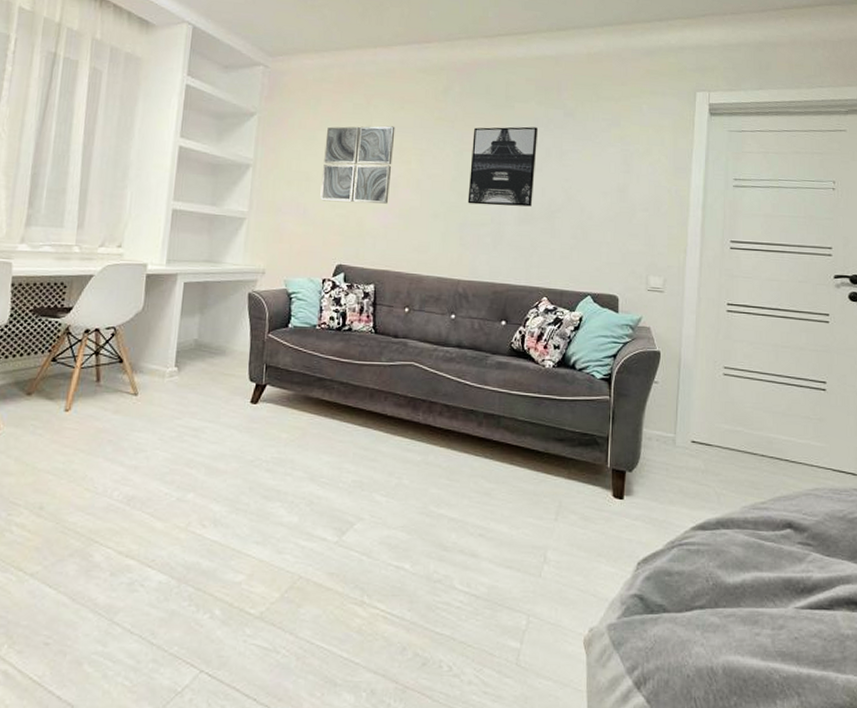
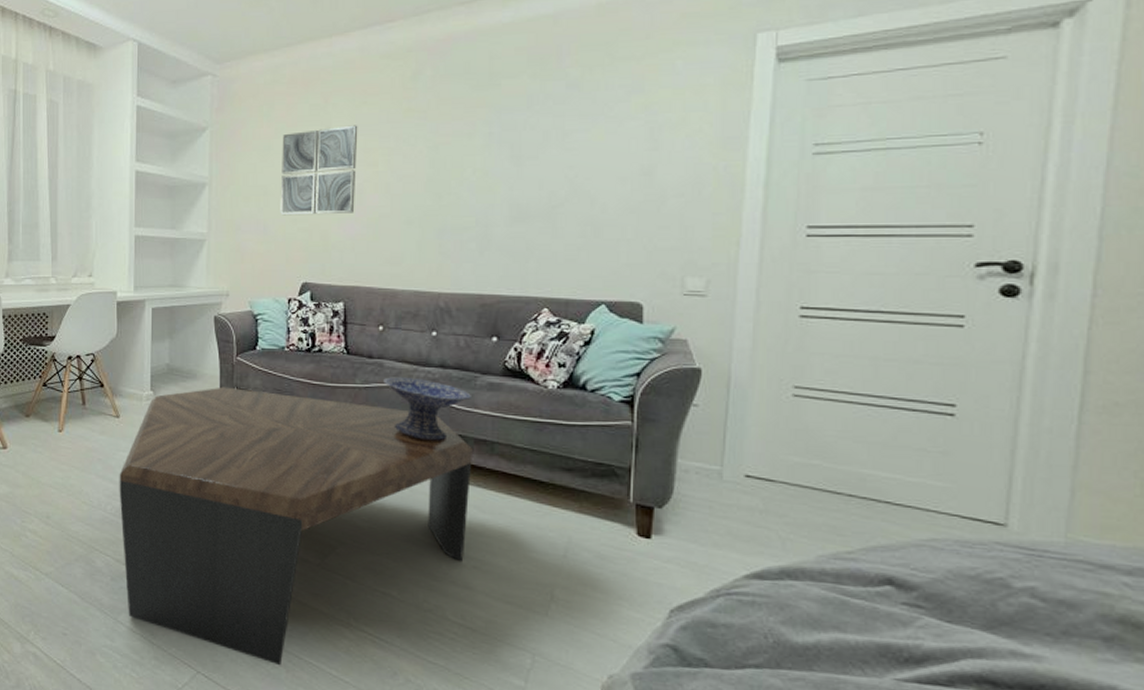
coffee table: none [126,363,482,654] -> present [119,386,472,666]
decorative bowl: none [407,355,483,416] -> present [383,377,471,441]
wall art: present [467,126,539,207] -> none [446,106,533,206]

